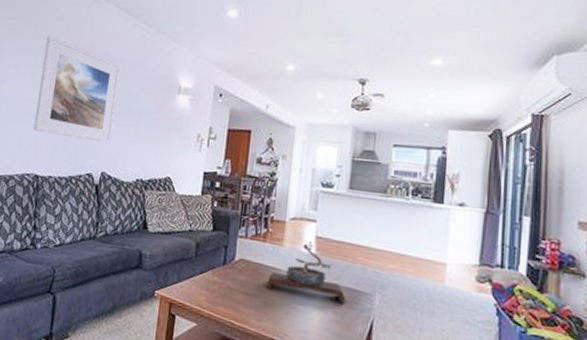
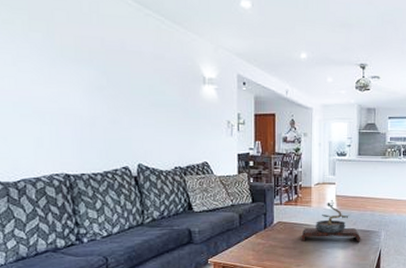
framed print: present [33,35,121,144] -> none [46,26,142,136]

